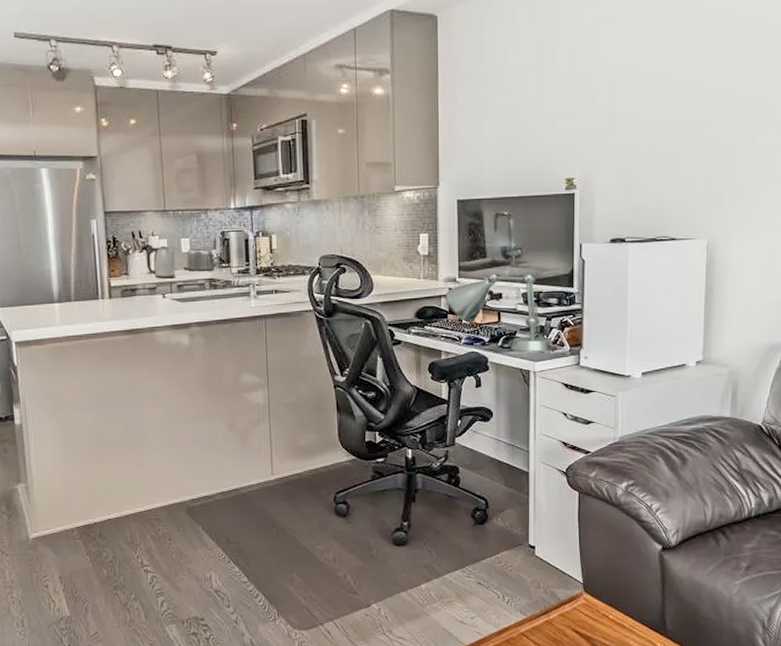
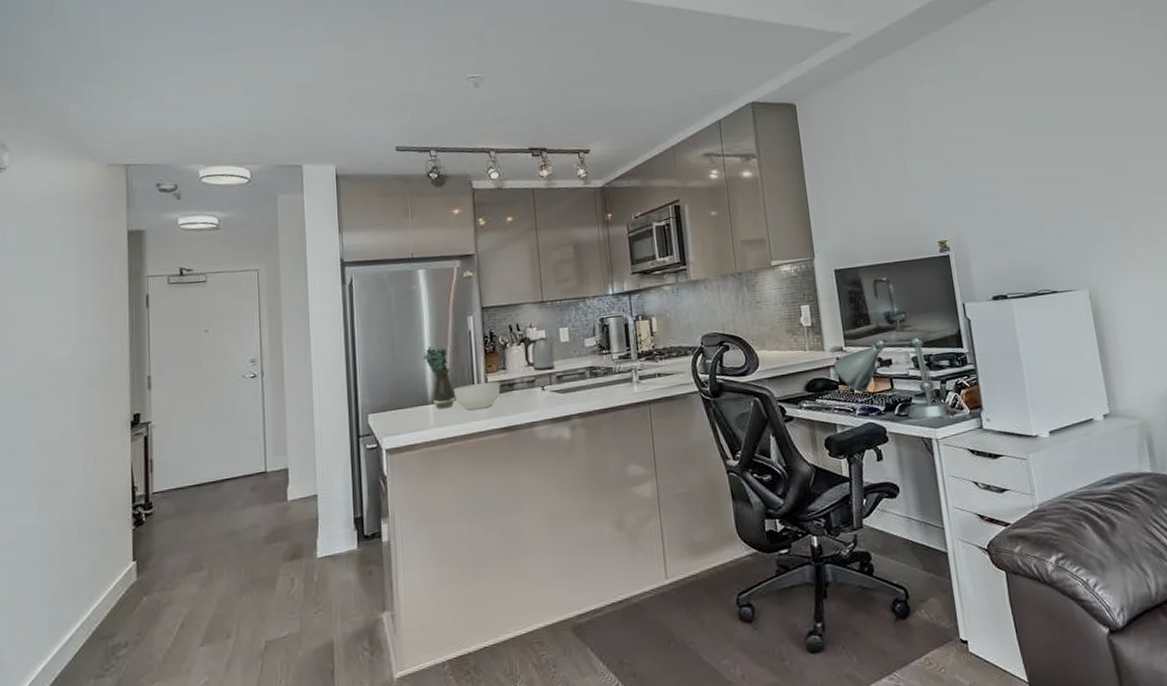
vase: none [48,246,81,308] -> present [423,346,456,410]
bowl: none [77,285,123,312] -> present [453,381,501,411]
toaster: present [183,248,216,272] -> none [562,336,596,361]

